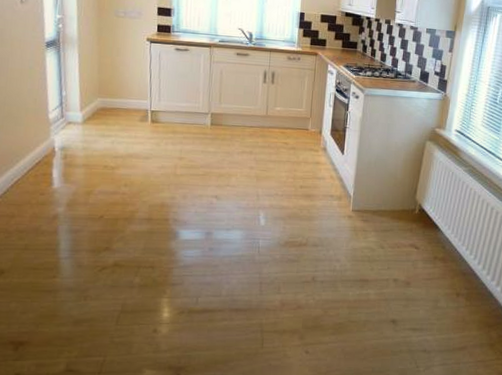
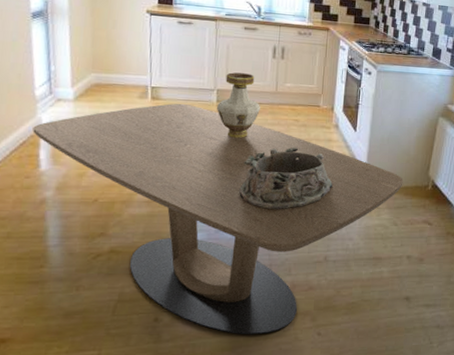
dining table: none [47,126,390,350] -> present [33,103,403,335]
vase: none [211,97,252,160] -> present [217,72,260,138]
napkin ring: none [231,170,320,229] -> present [239,147,333,209]

